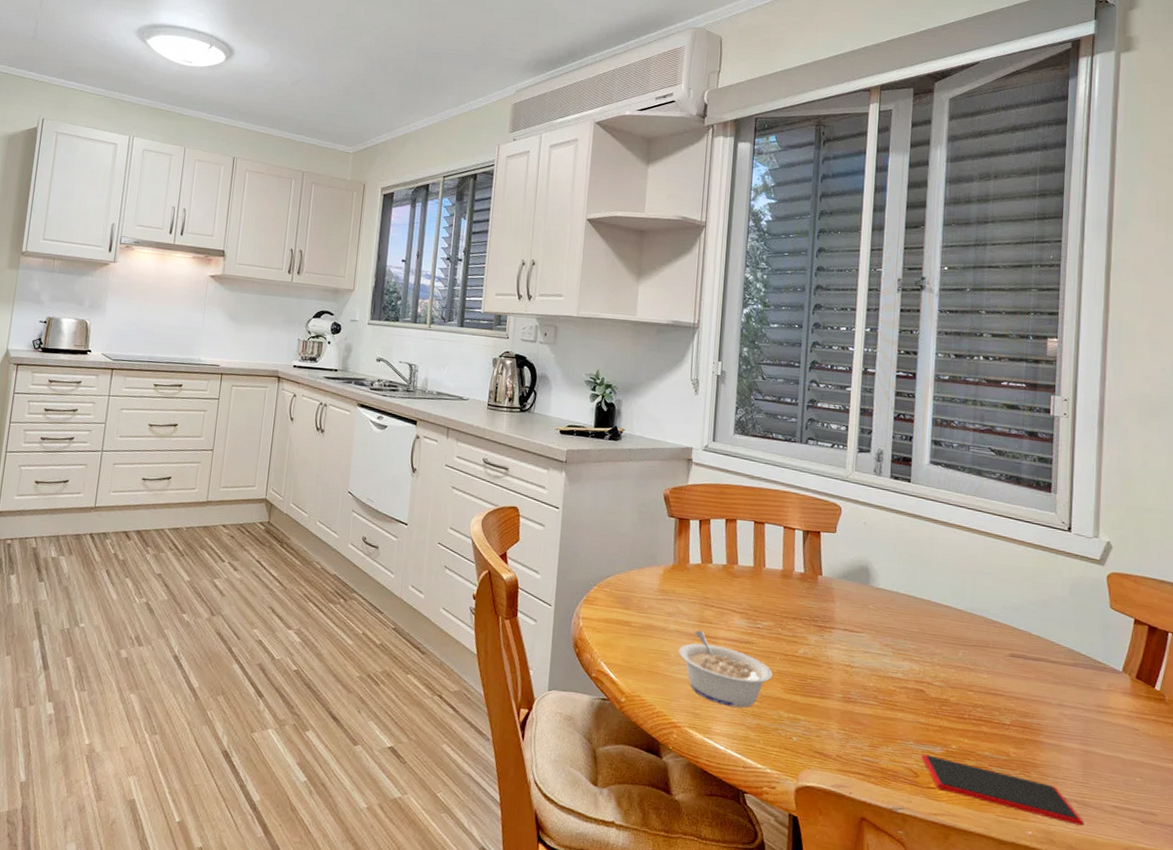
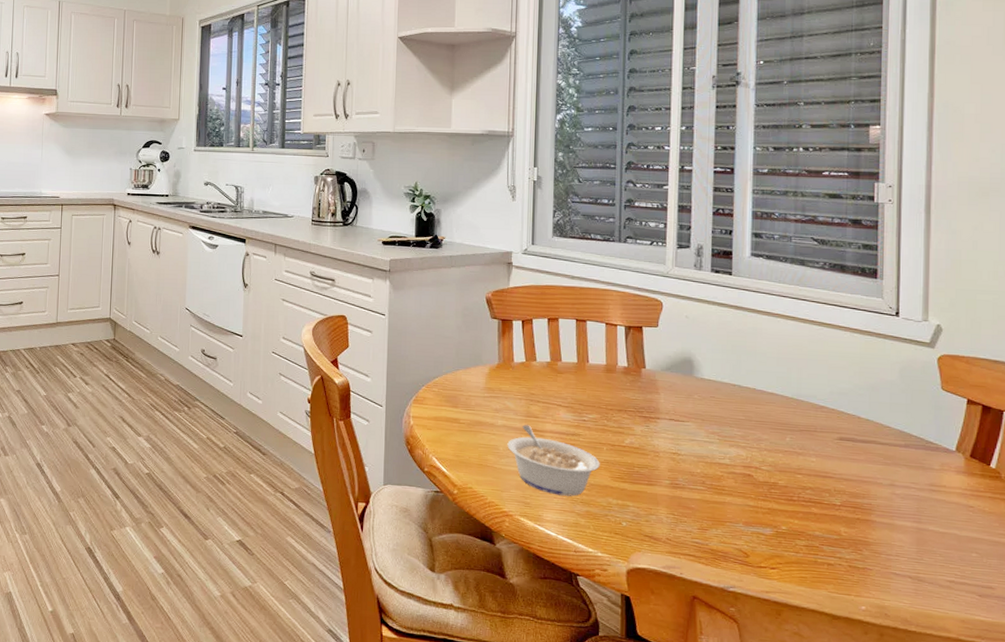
smartphone: present [921,754,1085,826] -> none [751,535,920,600]

